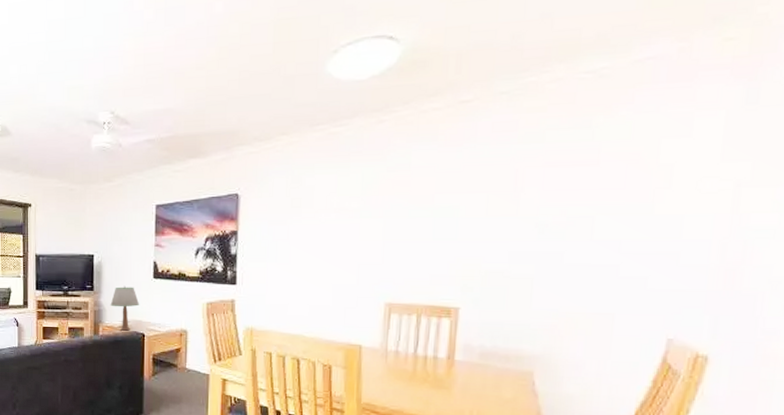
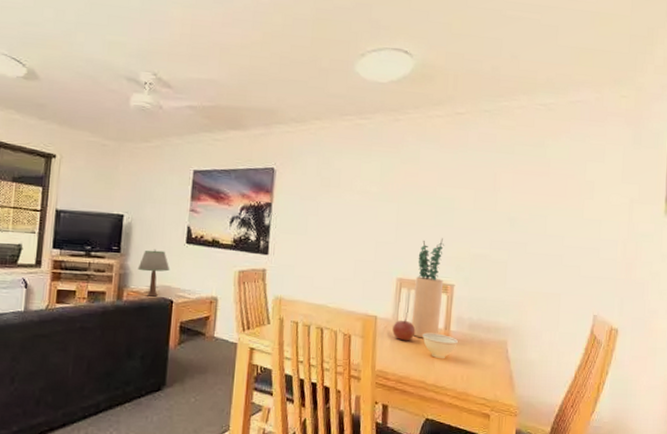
fruit: none [381,347,410,372] -> present [392,319,416,341]
vase: none [404,253,447,369] -> present [411,237,445,338]
bowl: none [418,362,465,392] -> present [422,332,458,359]

